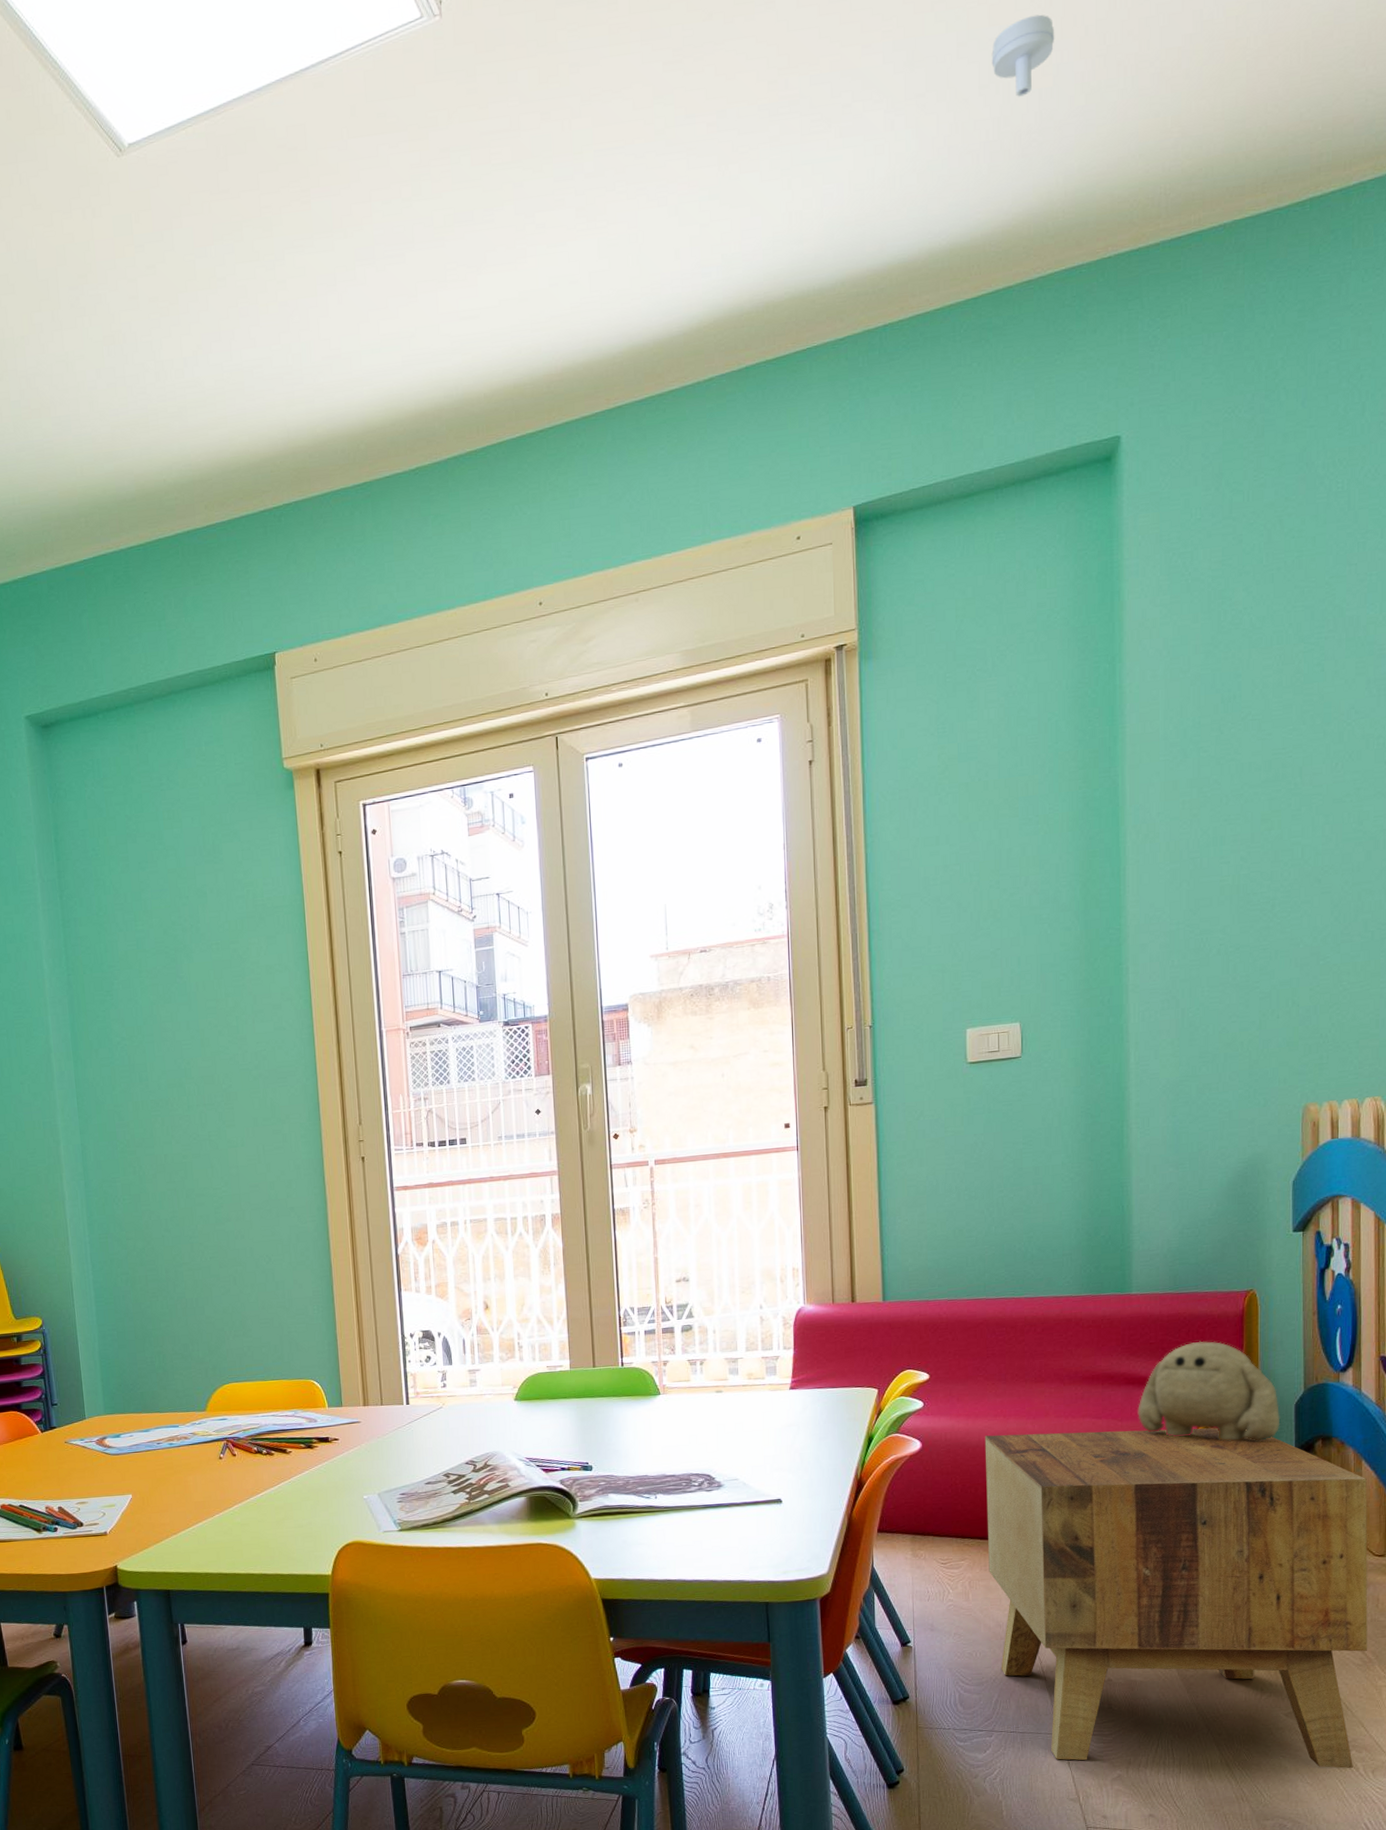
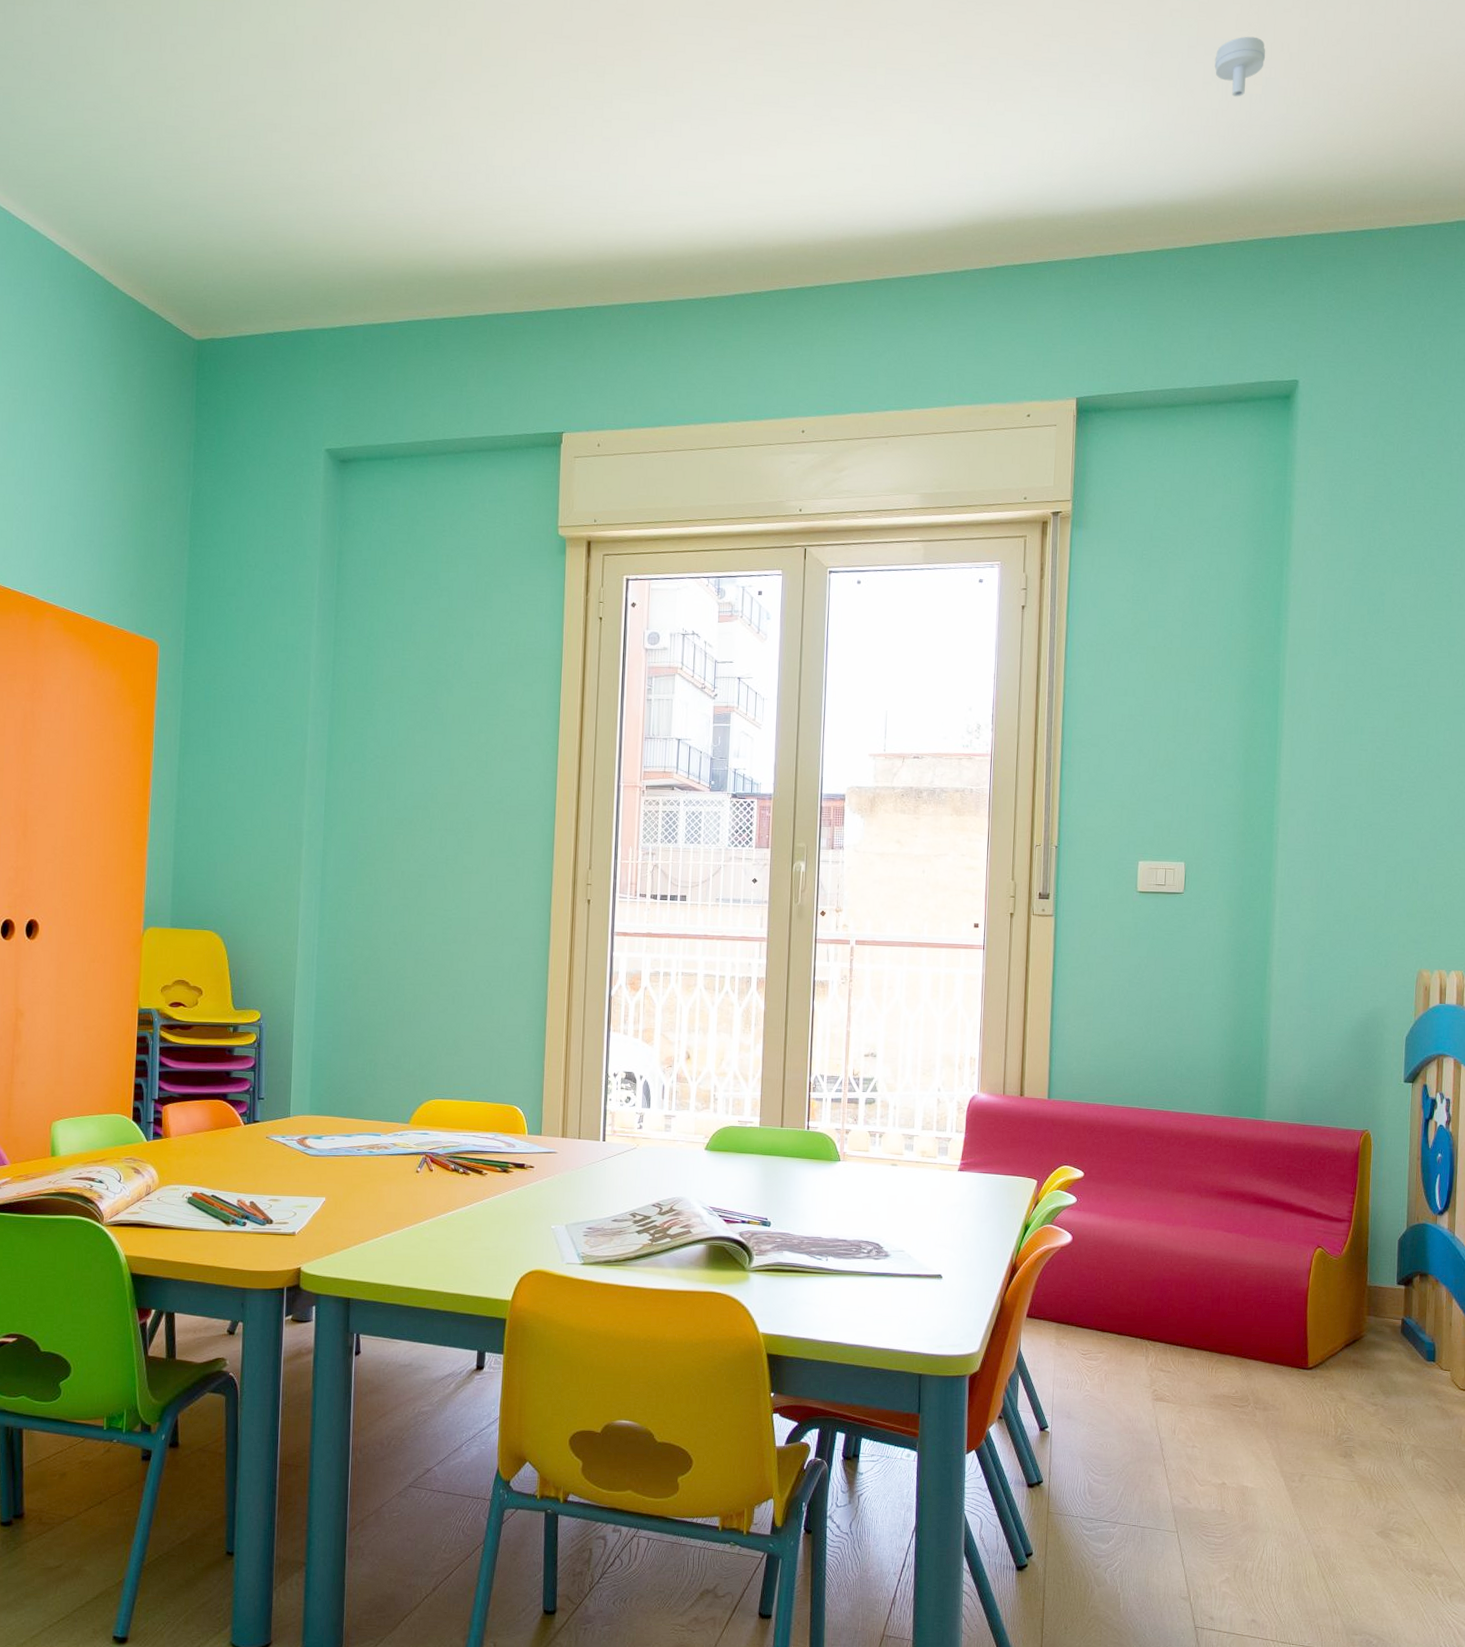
side table: present [984,1427,1368,1769] -> none [1123,1236,1456,1592]
stuffed toy: present [1138,1341,1281,1441] -> none [1263,1171,1386,1270]

